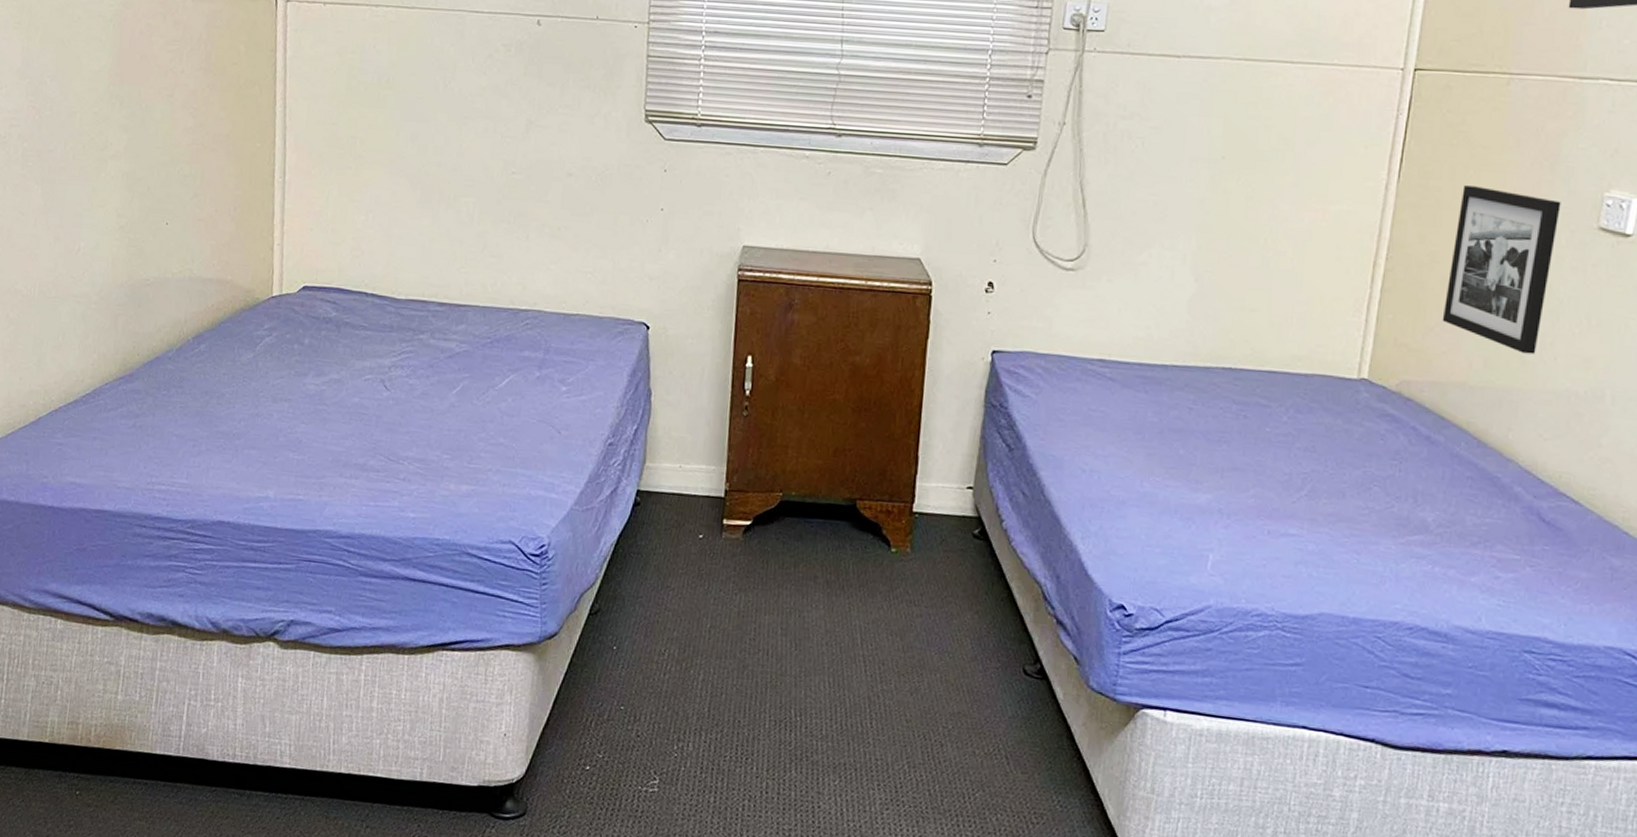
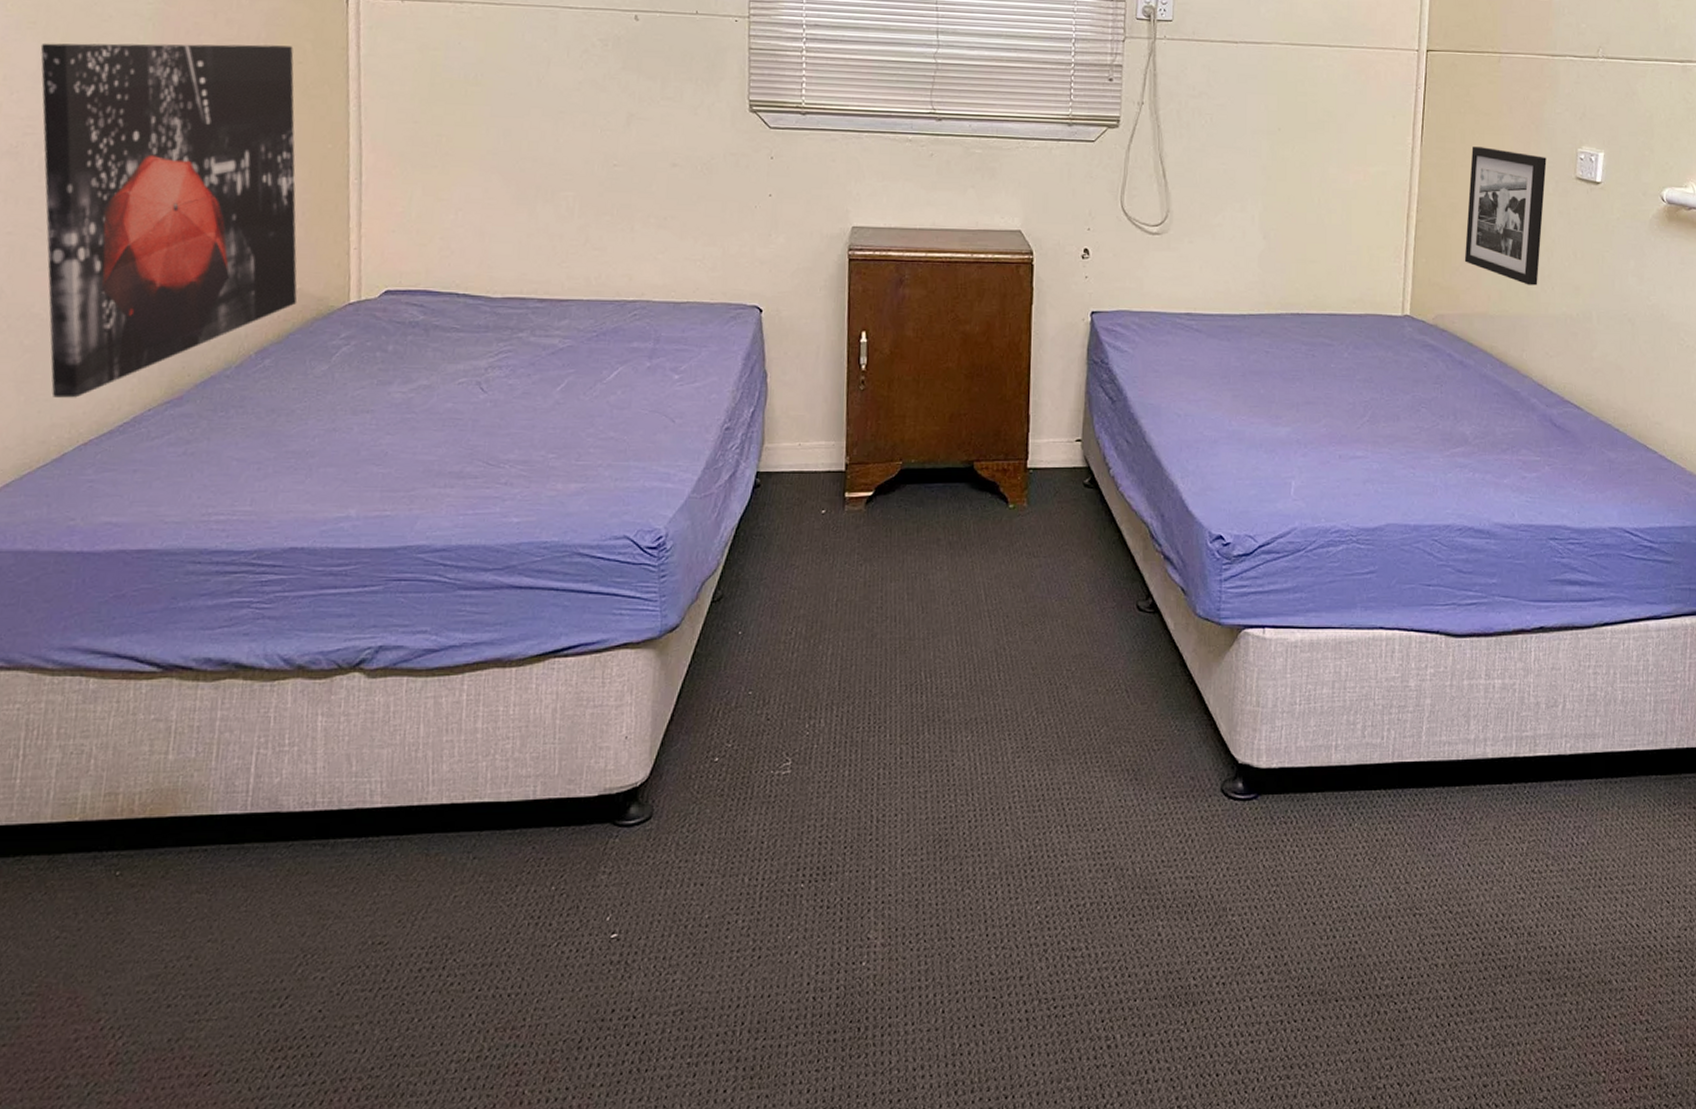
wall art: none [24,41,230,368] -> present [40,43,297,398]

